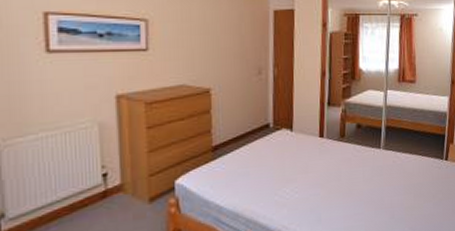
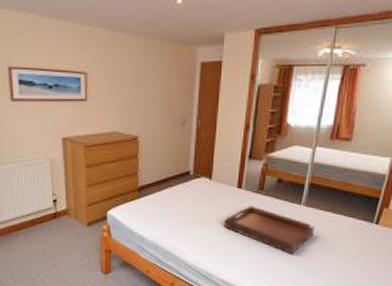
serving tray: none [308,155,396,203] -> present [224,206,315,255]

